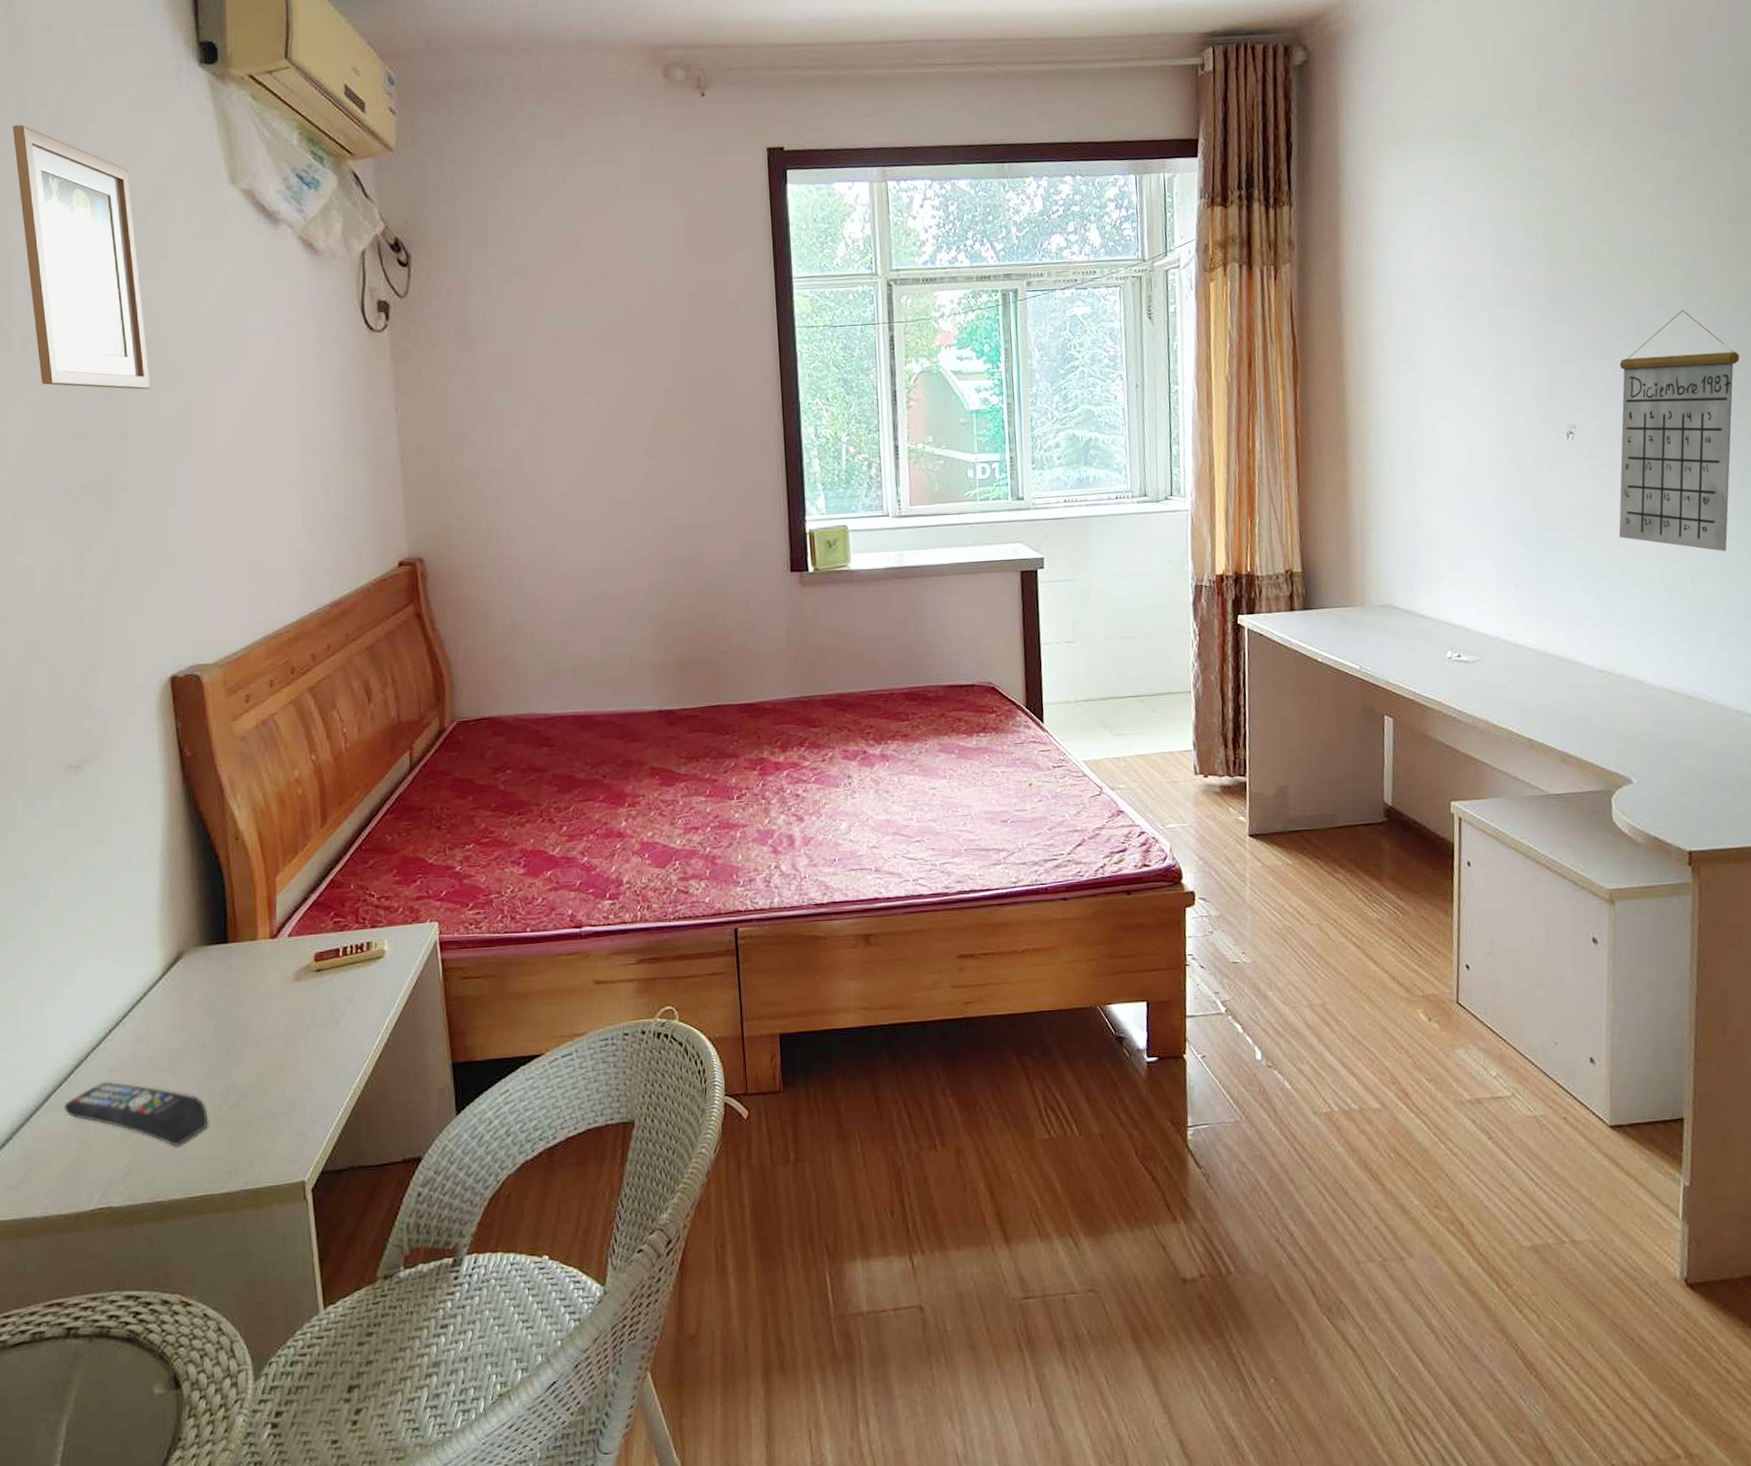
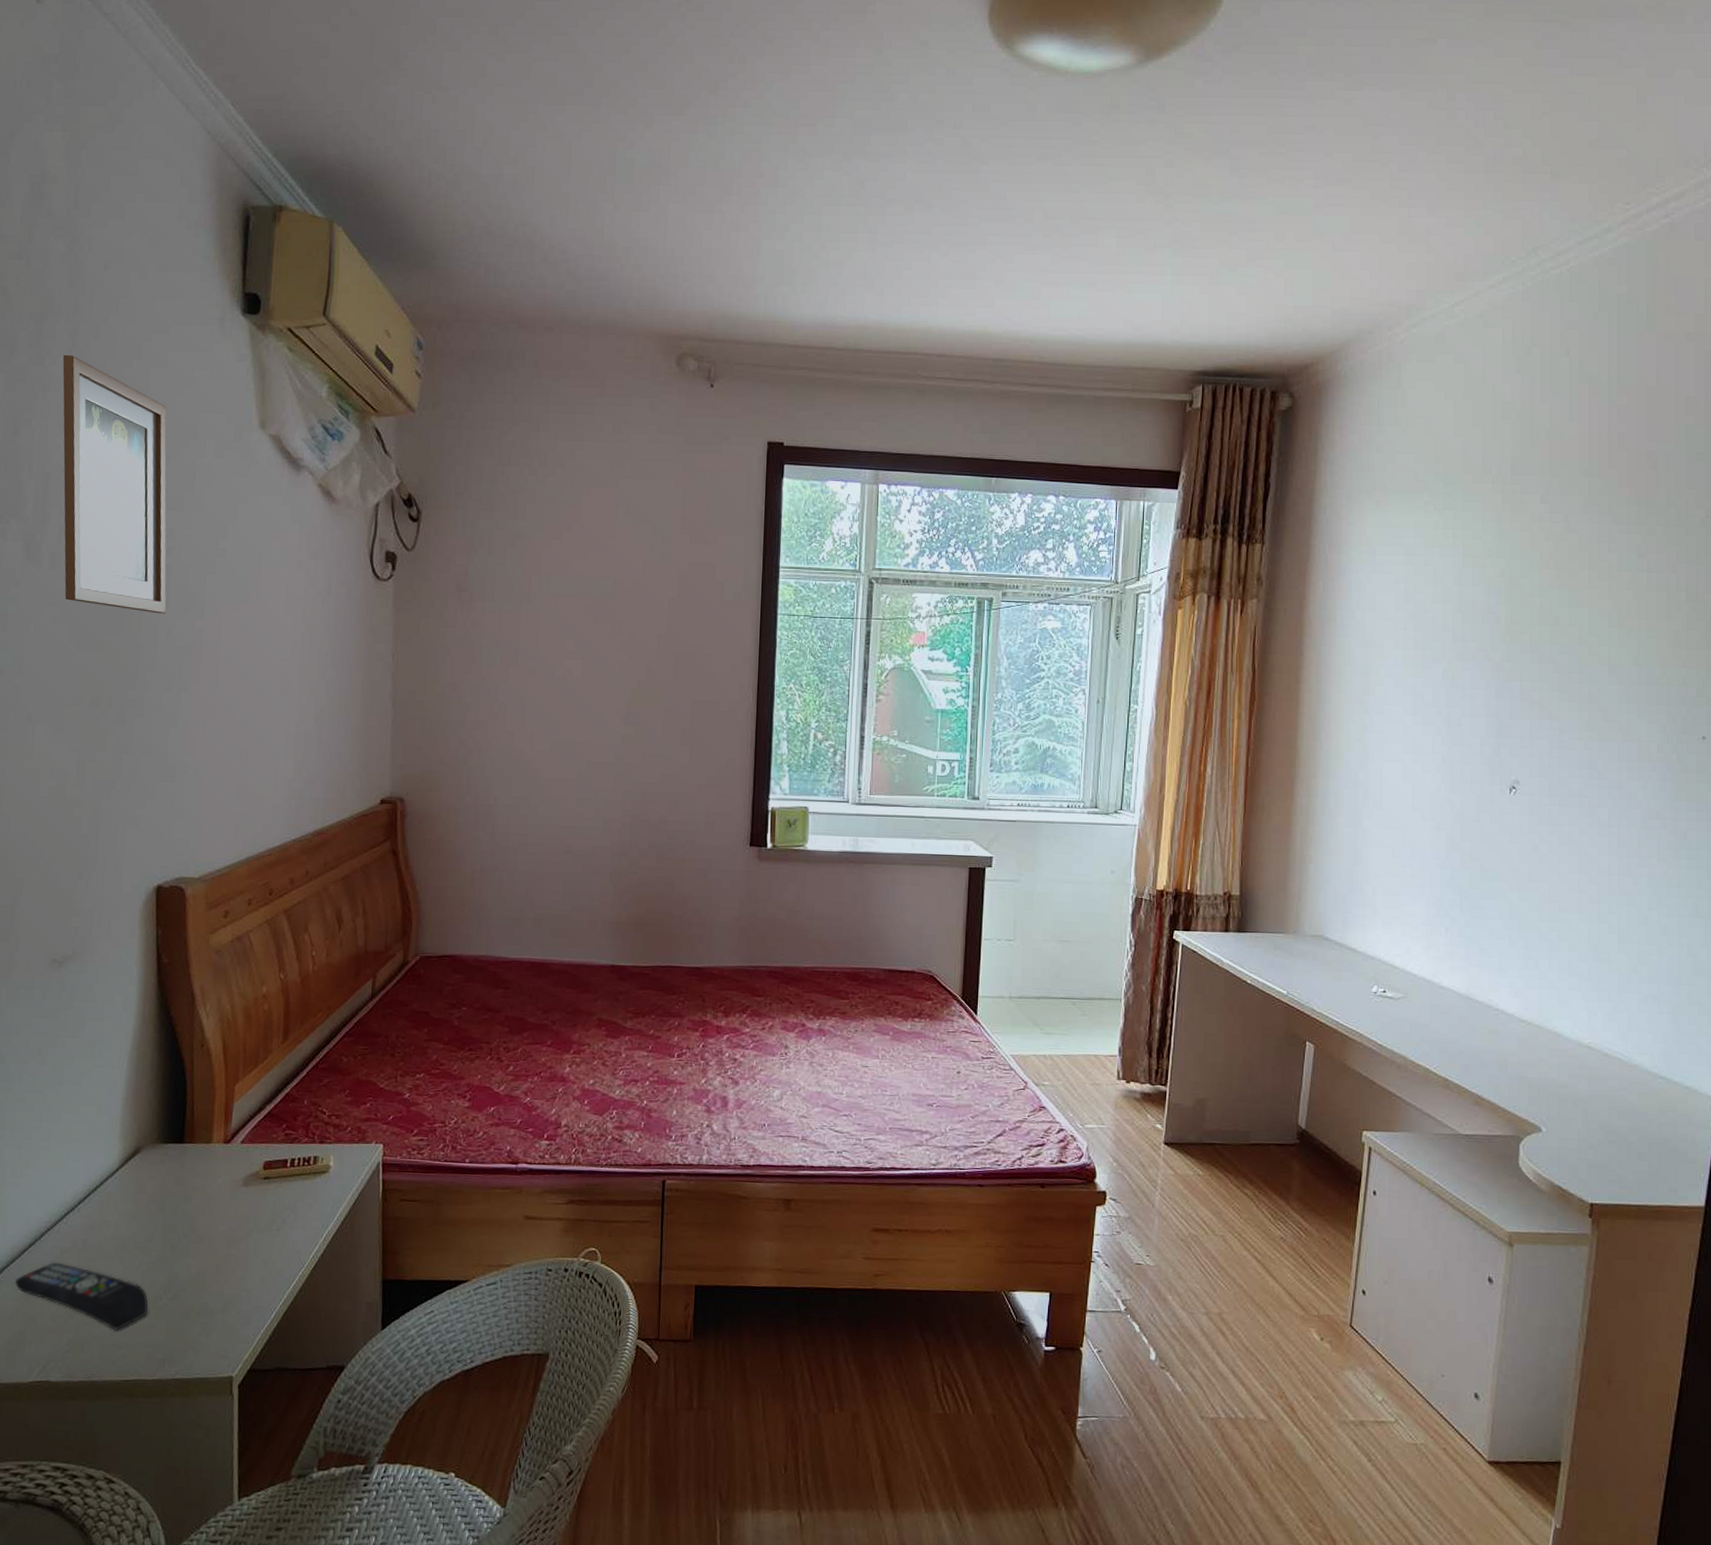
calendar: present [1618,309,1740,552] -> none [1551,679,1685,918]

